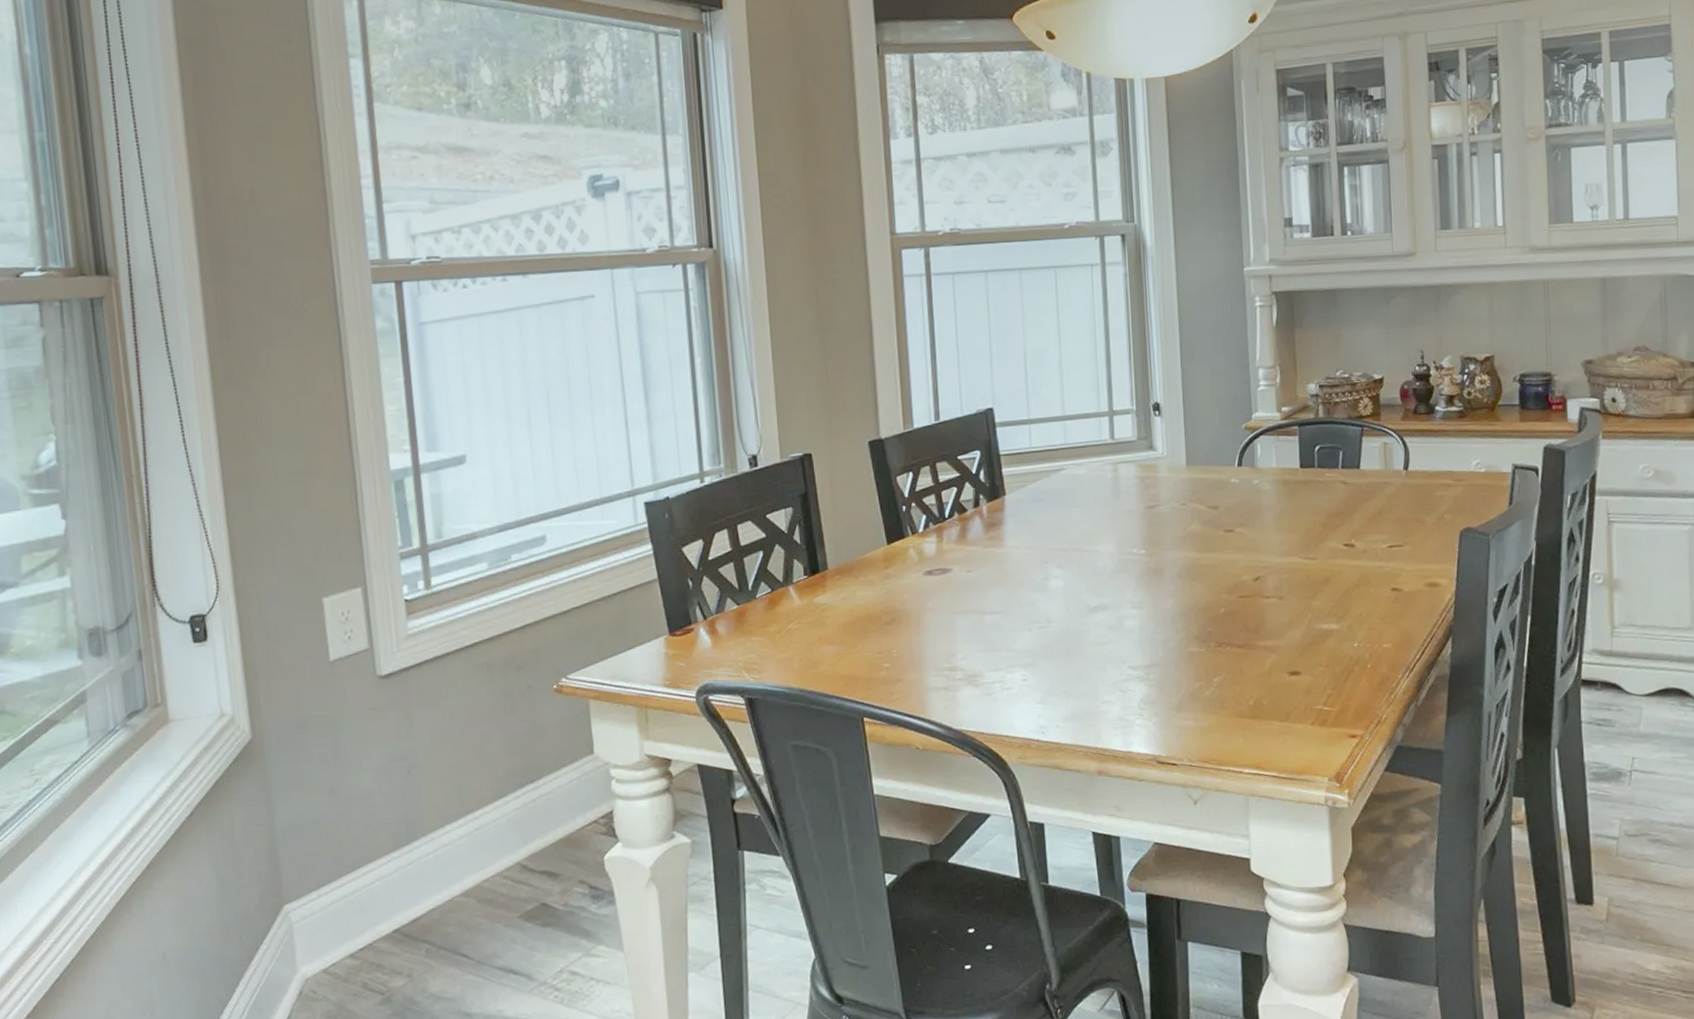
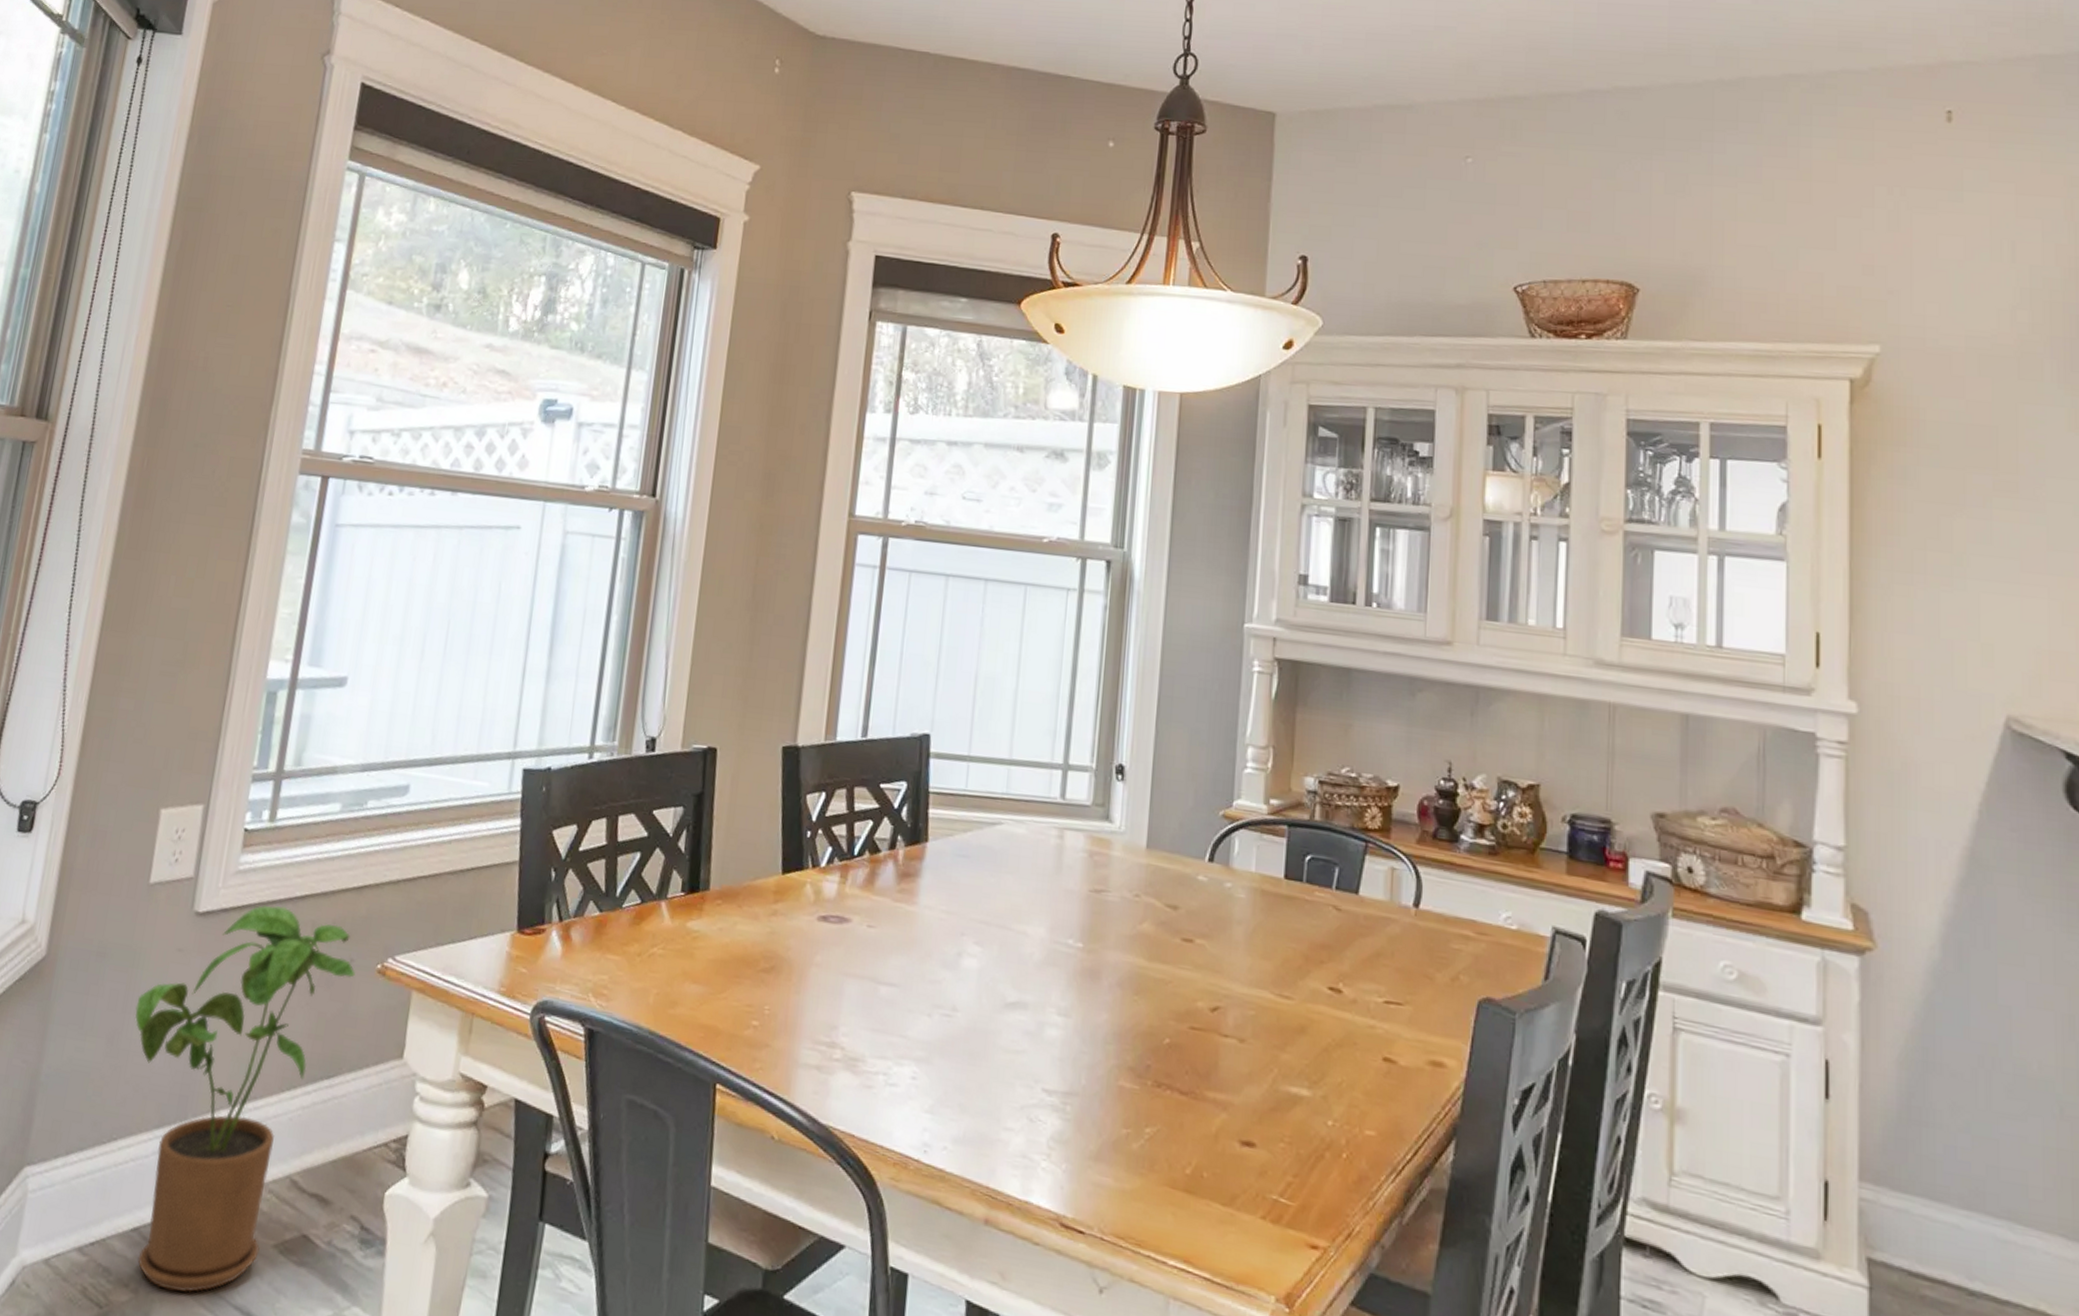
house plant: none [346,656,535,969] -> present [135,905,355,1293]

